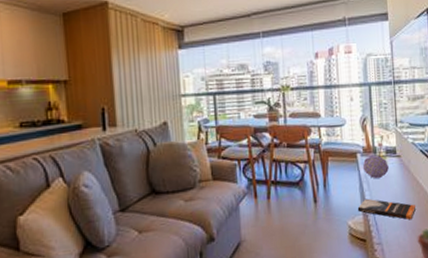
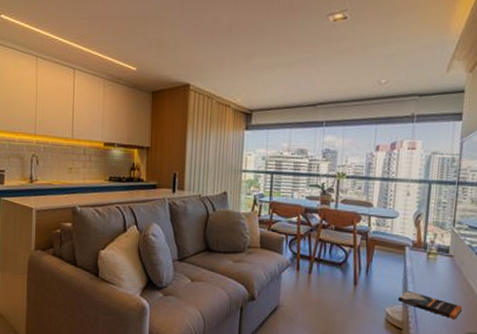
decorative ball: present [363,155,389,179] -> none [410,250,438,274]

